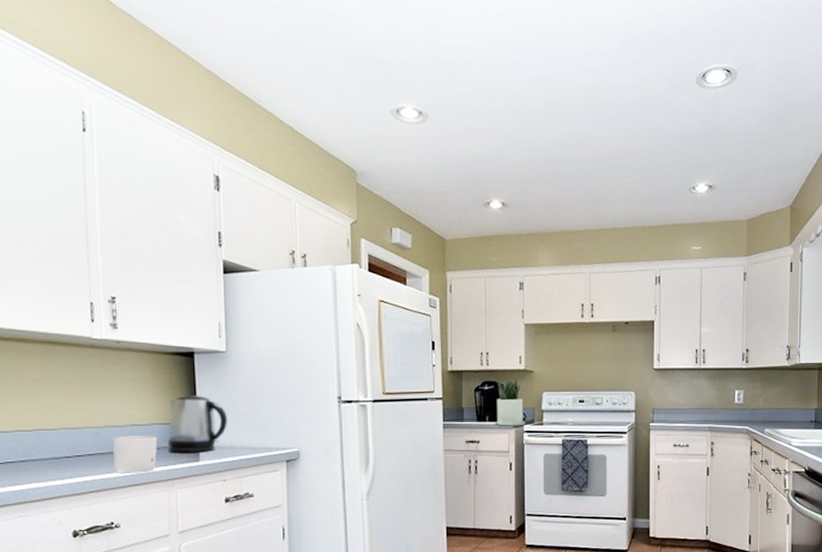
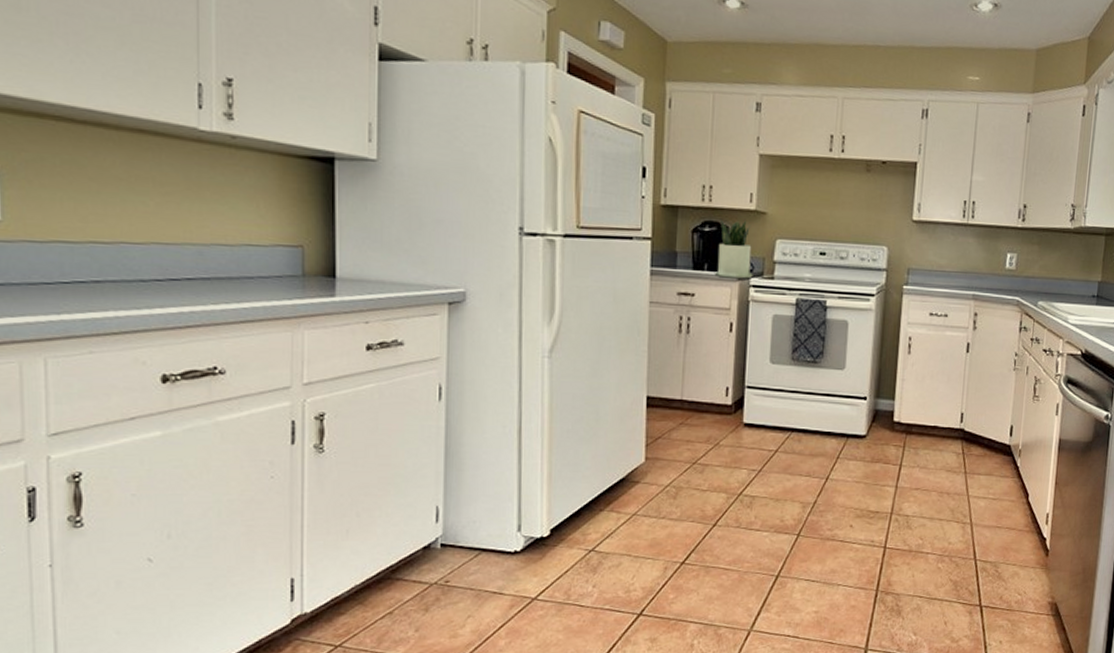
mug: present [112,435,158,473] -> none [219,258,281,307]
kettle: present [167,395,227,454] -> none [293,212,374,286]

